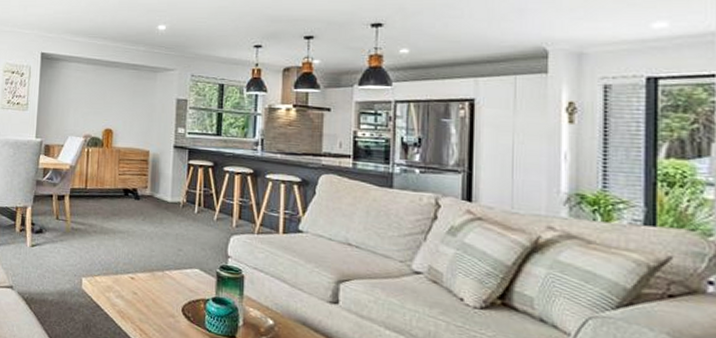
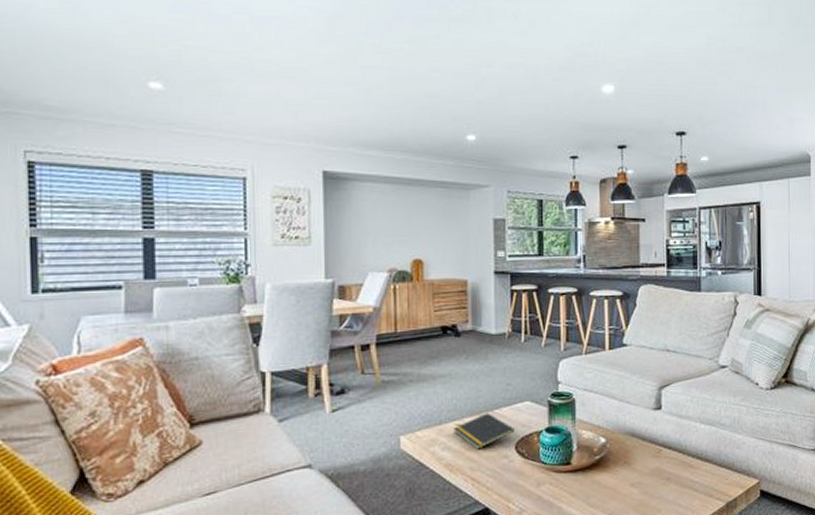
notepad: none [127,272,182,304] -> present [453,413,514,450]

